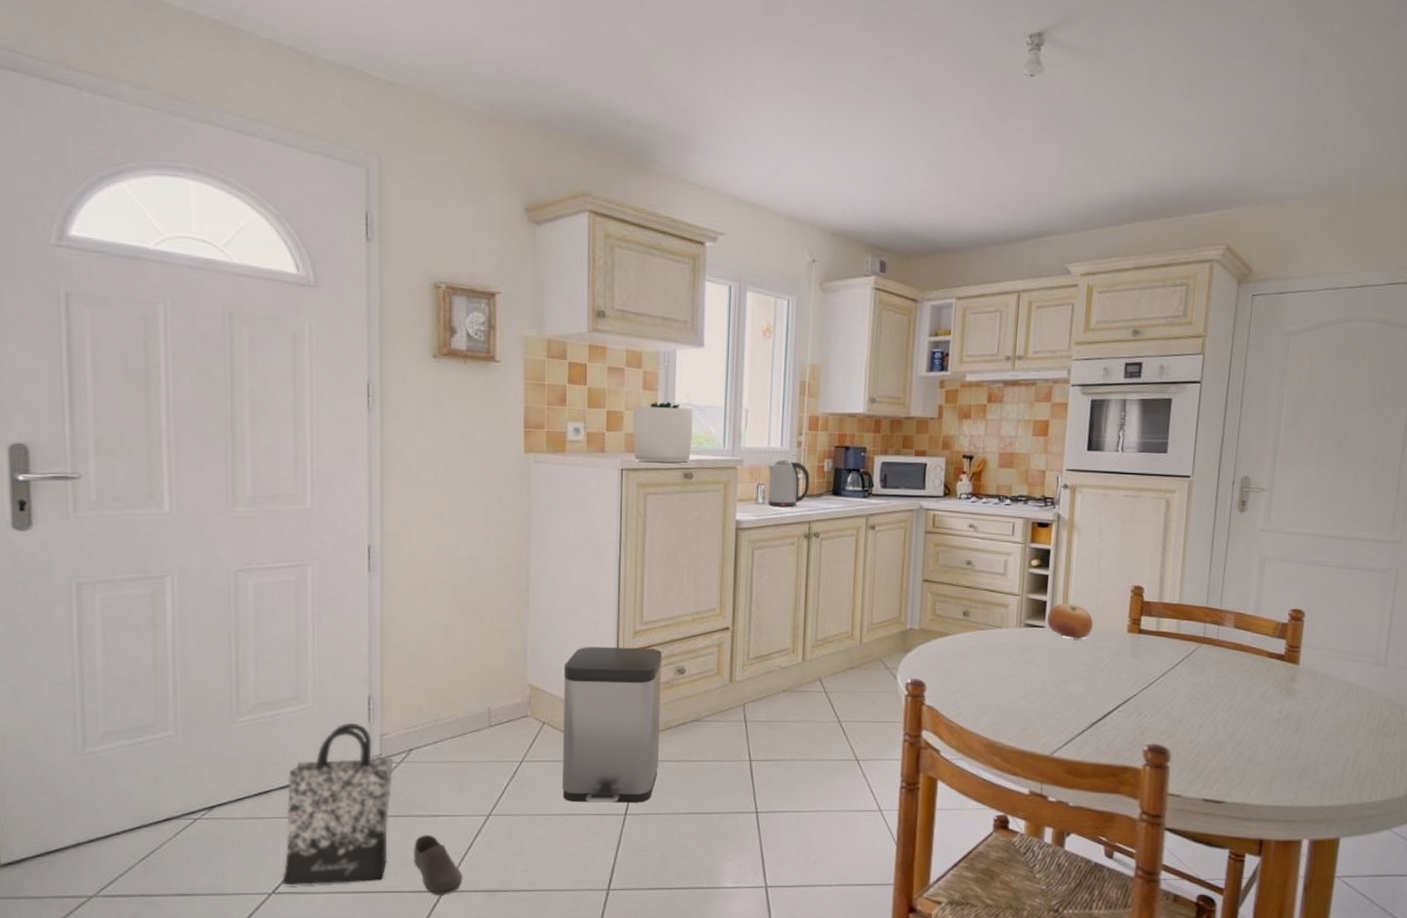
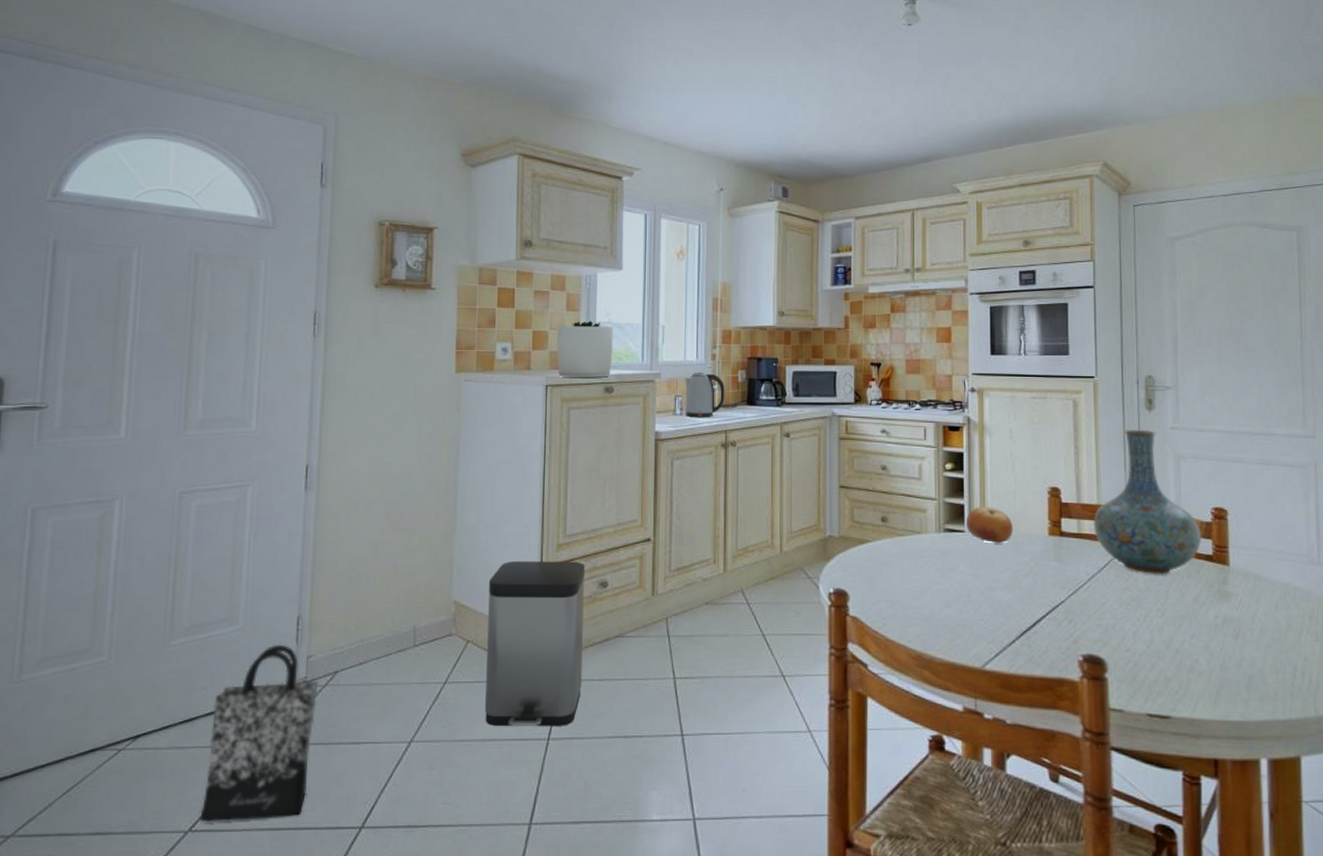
shoe: present [414,835,463,895] -> none [333,764,382,832]
vase: none [1172,530,1276,673] -> present [1093,429,1201,575]

